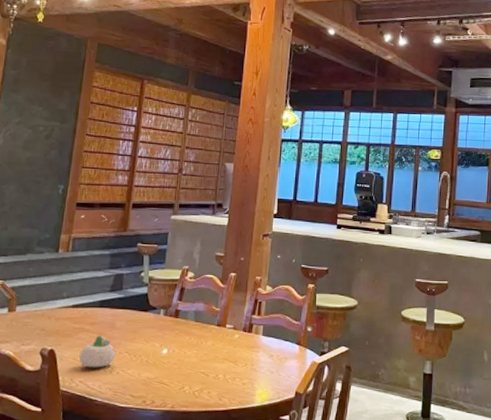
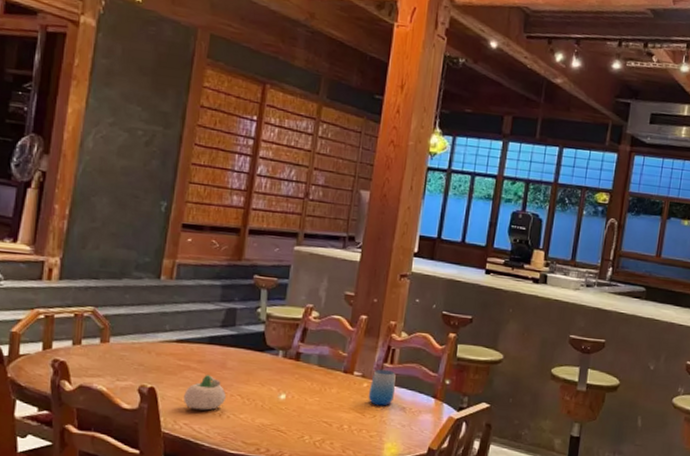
cup: none [239,320,264,355] -> present [368,369,396,406]

